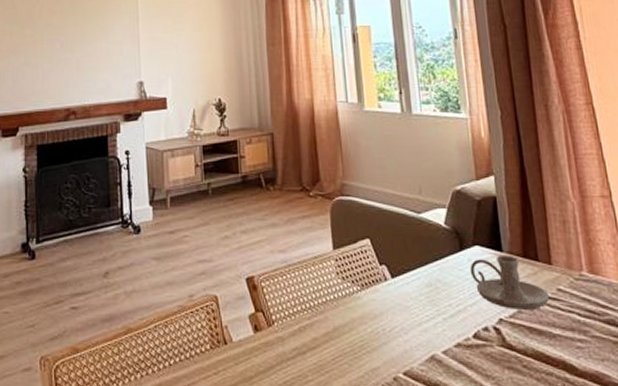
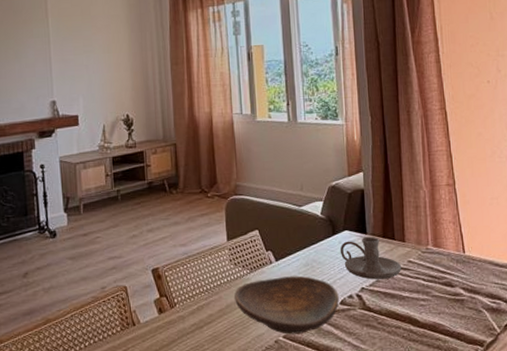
decorative bowl: none [343,298,472,372] -> present [234,275,339,335]

